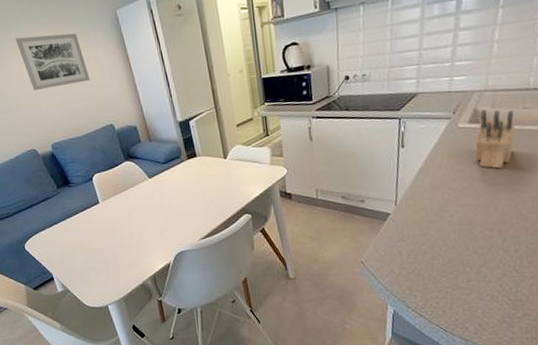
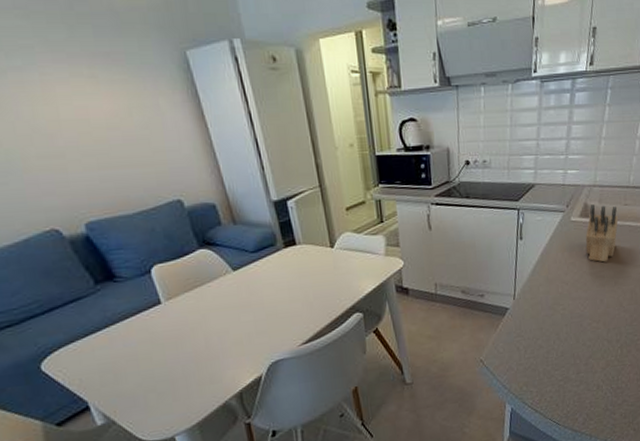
wall art: present [15,33,90,91] -> none [22,69,147,148]

